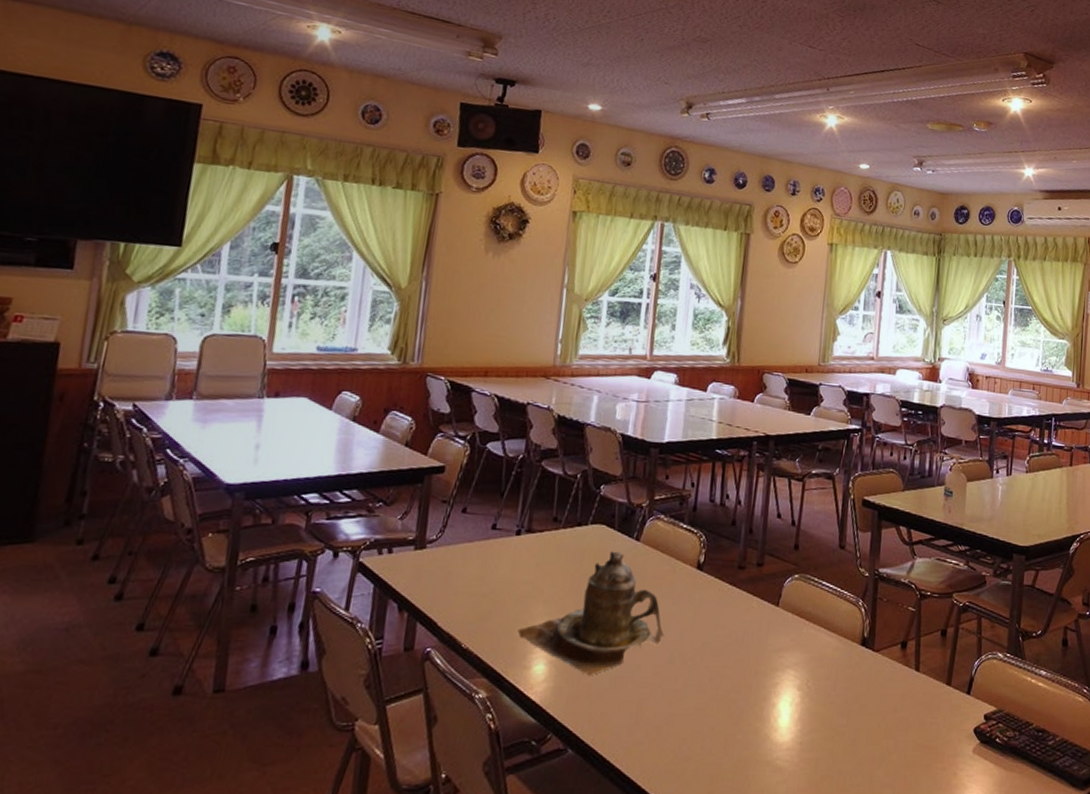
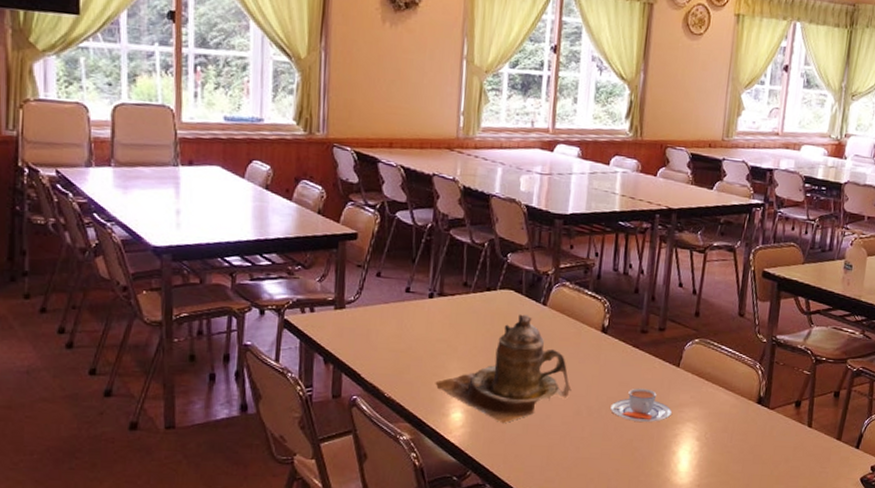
teacup: none [705,631,771,670] -> present [610,388,672,422]

